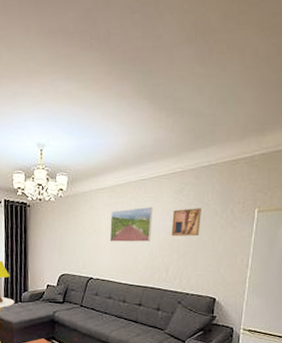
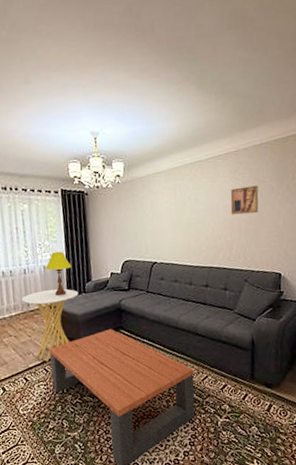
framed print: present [109,207,153,242] -> none [169,187,212,225]

